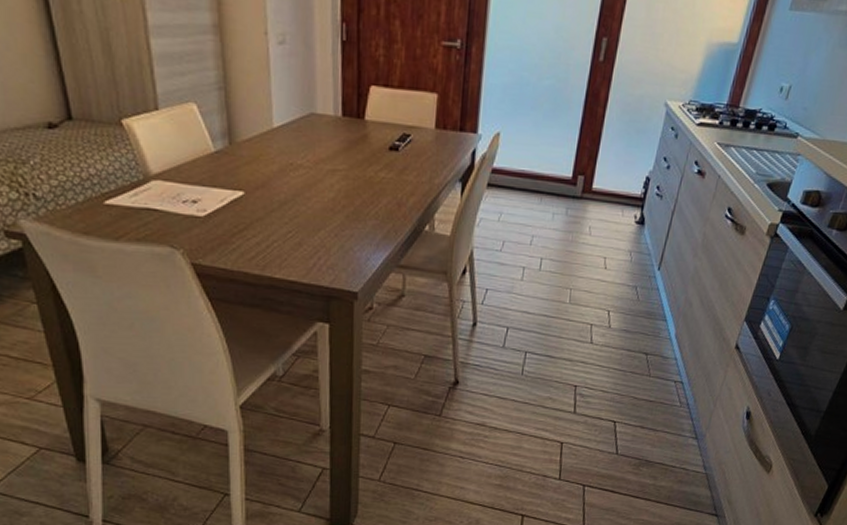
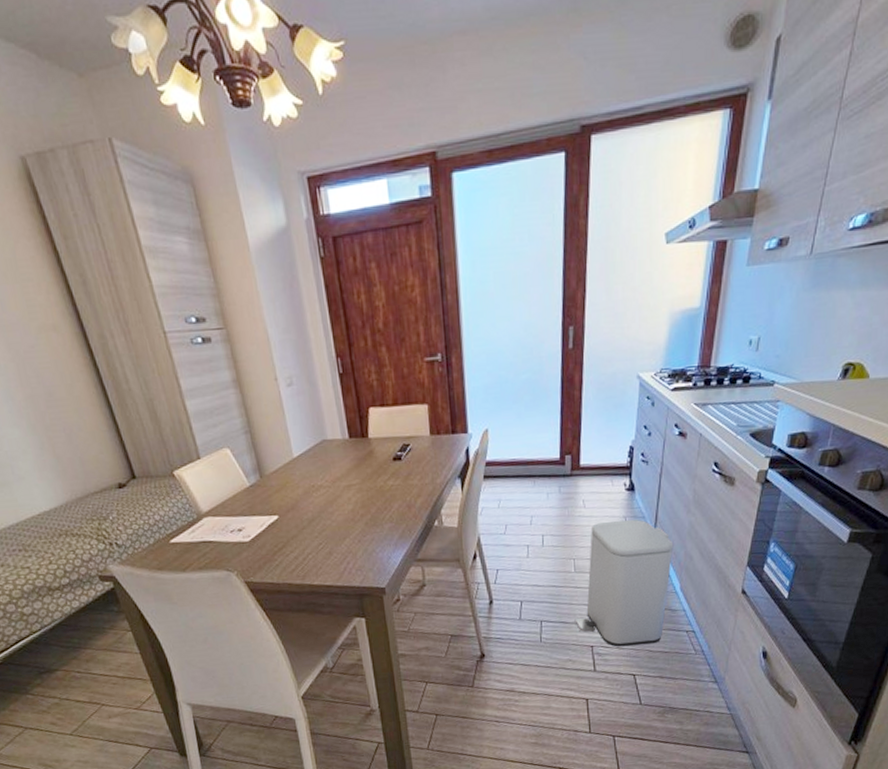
pedal bin: none [561,254,676,391] -> present [574,519,674,647]

